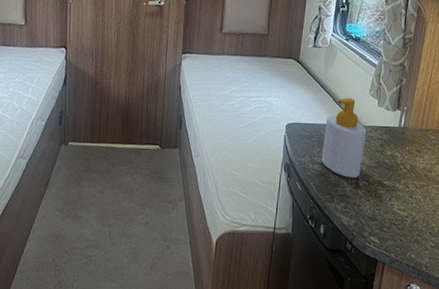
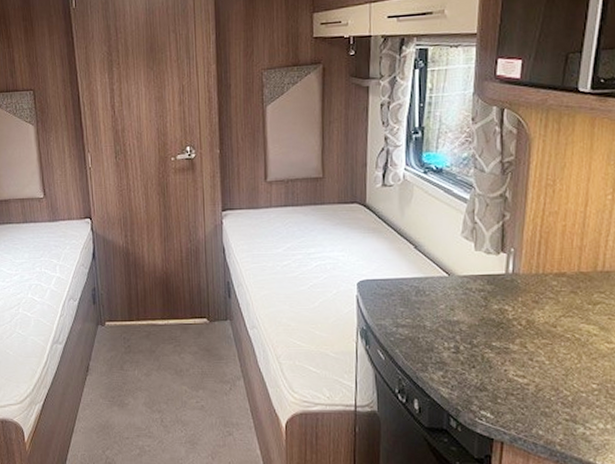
soap bottle: present [321,97,366,178] -> none [406,243,462,341]

